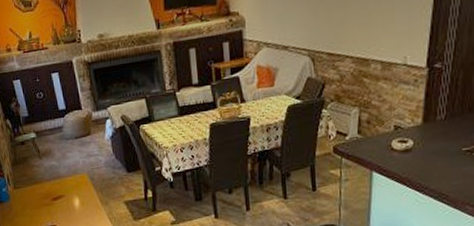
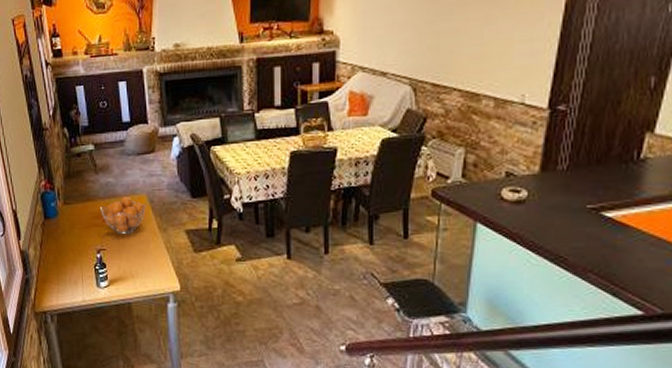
fruit basket: none [47,176,88,211] -> present [100,197,146,235]

